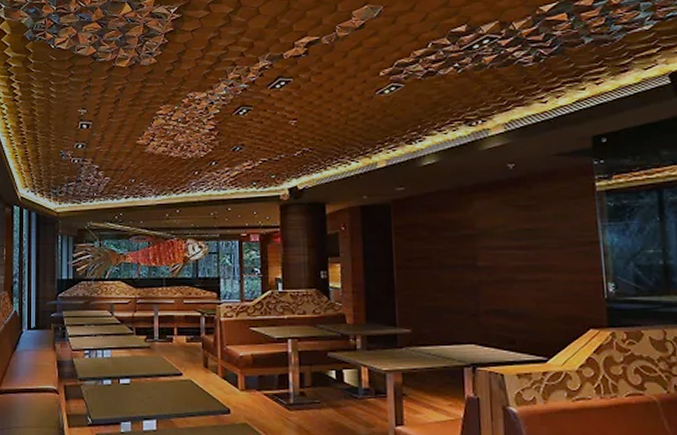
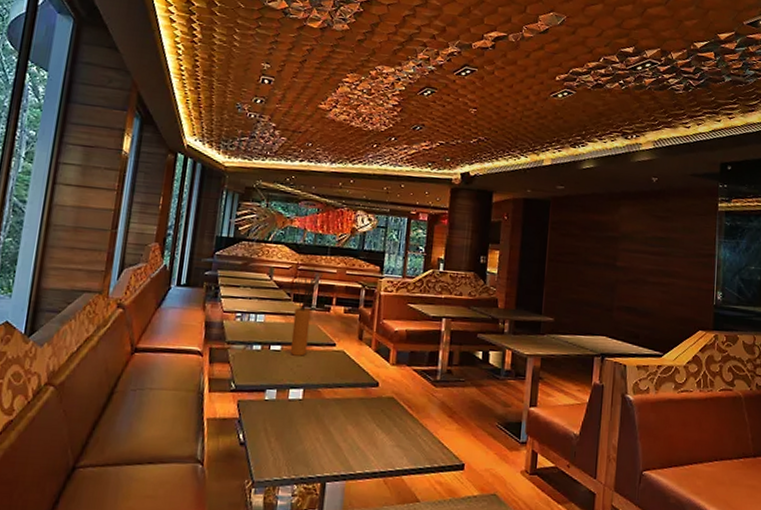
vase: none [135,300,161,388] -> present [290,267,323,356]

